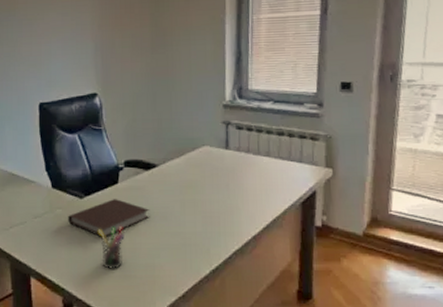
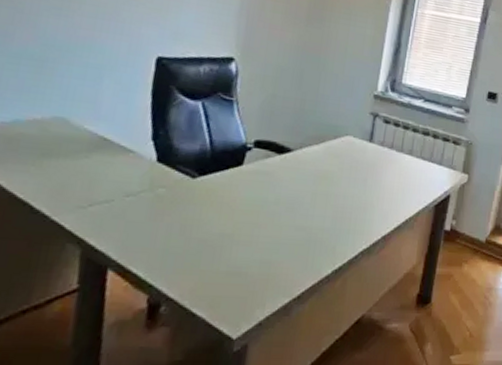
notebook: present [68,199,150,237] -> none [171,182,276,226]
pen holder: present [97,226,125,269] -> none [207,214,241,264]

